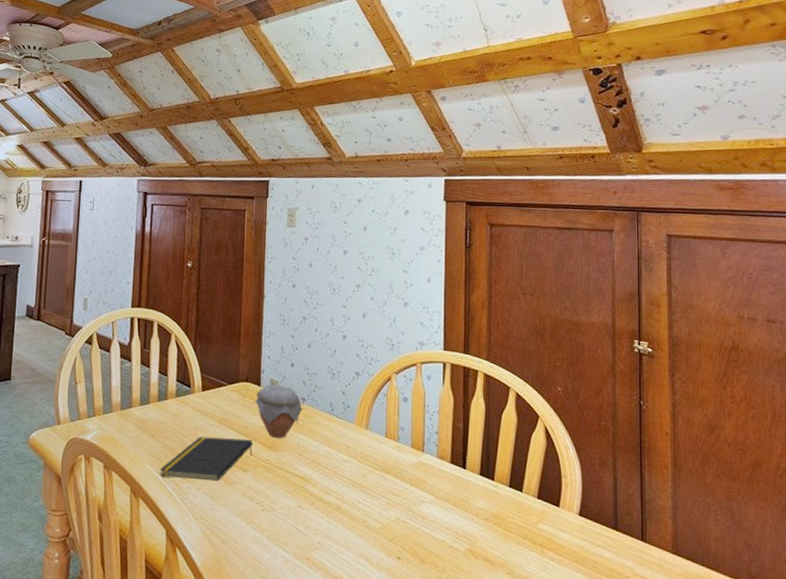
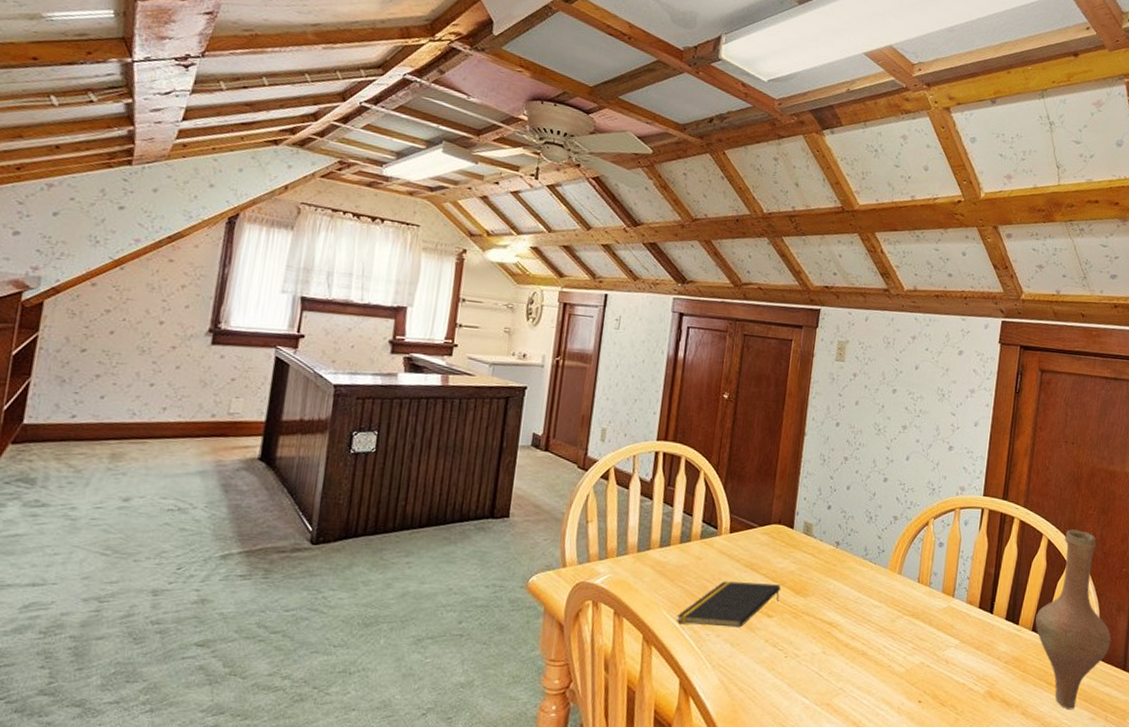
jar: present [254,384,303,439] -> none [785,527,836,584]
vase: none [512,382,598,572] -> present [1035,529,1112,710]

